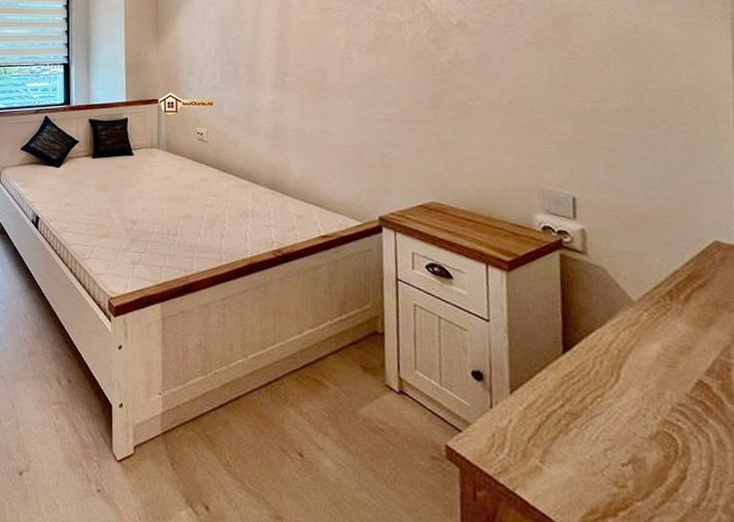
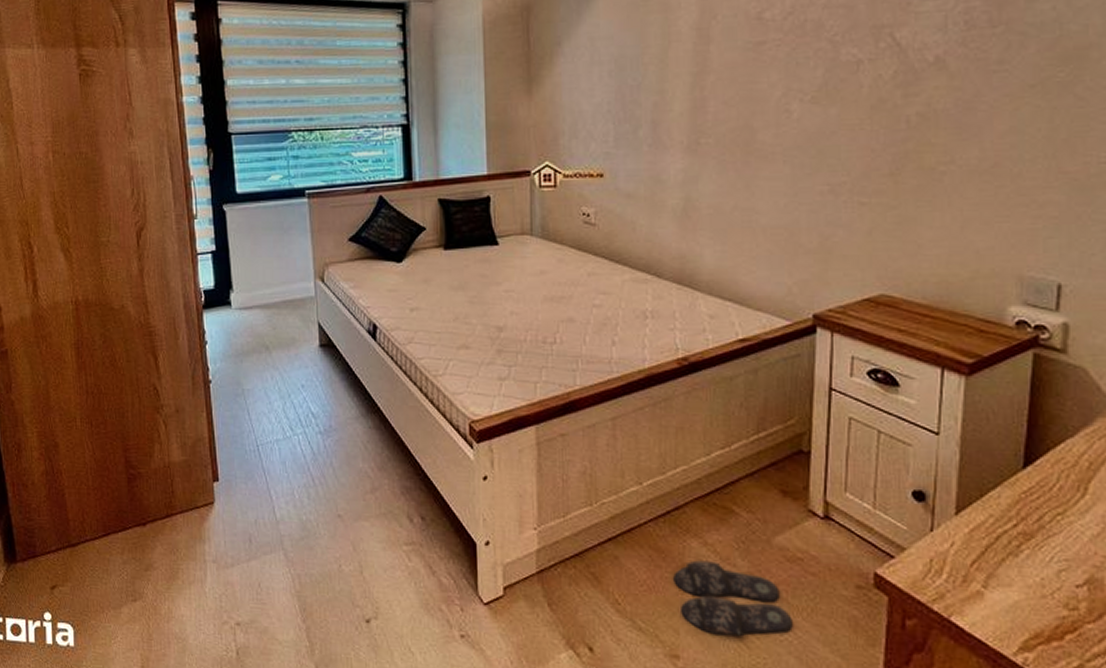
slippers: none [275,427,379,500] -> present [673,560,793,636]

